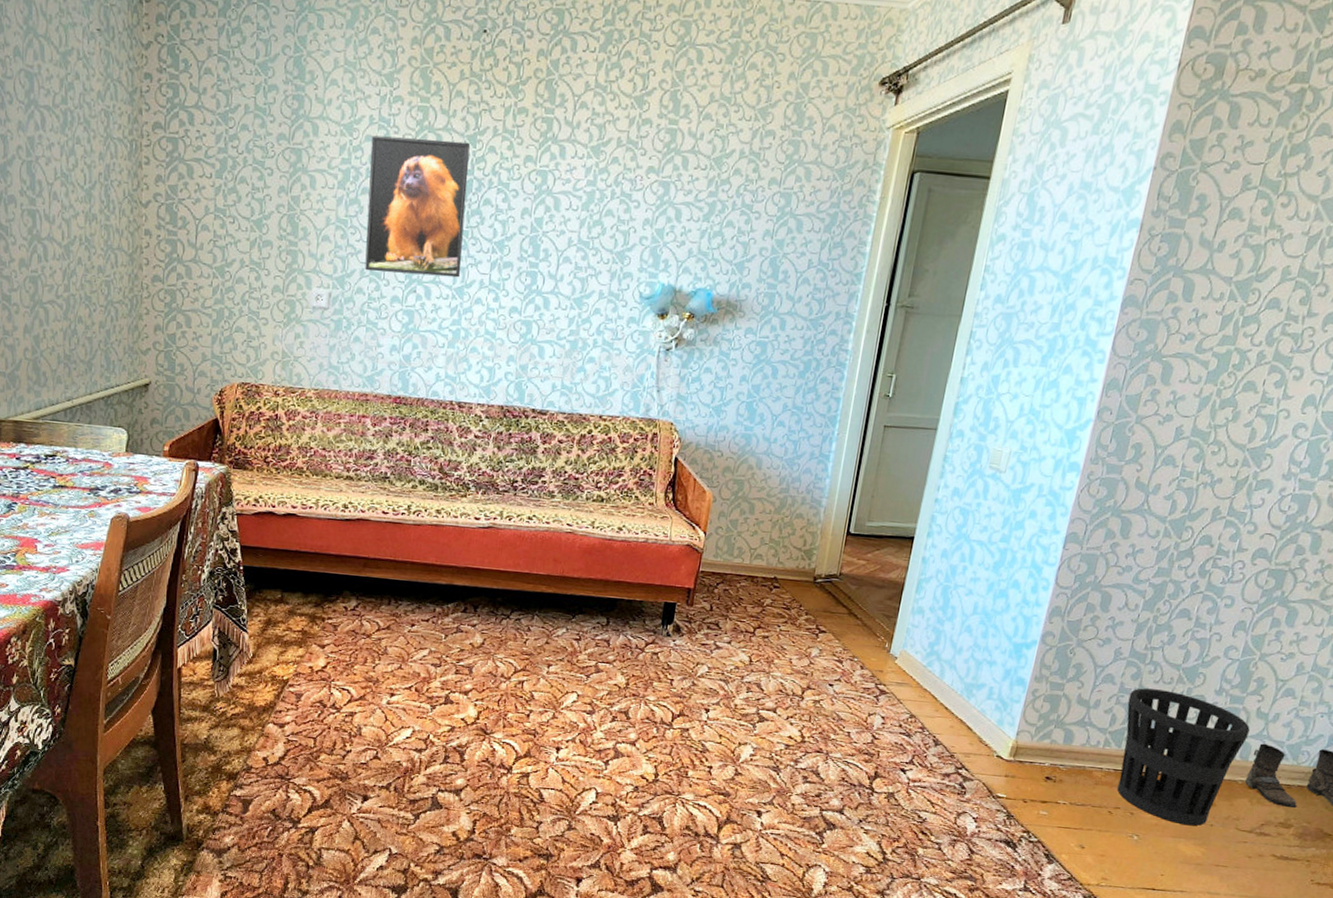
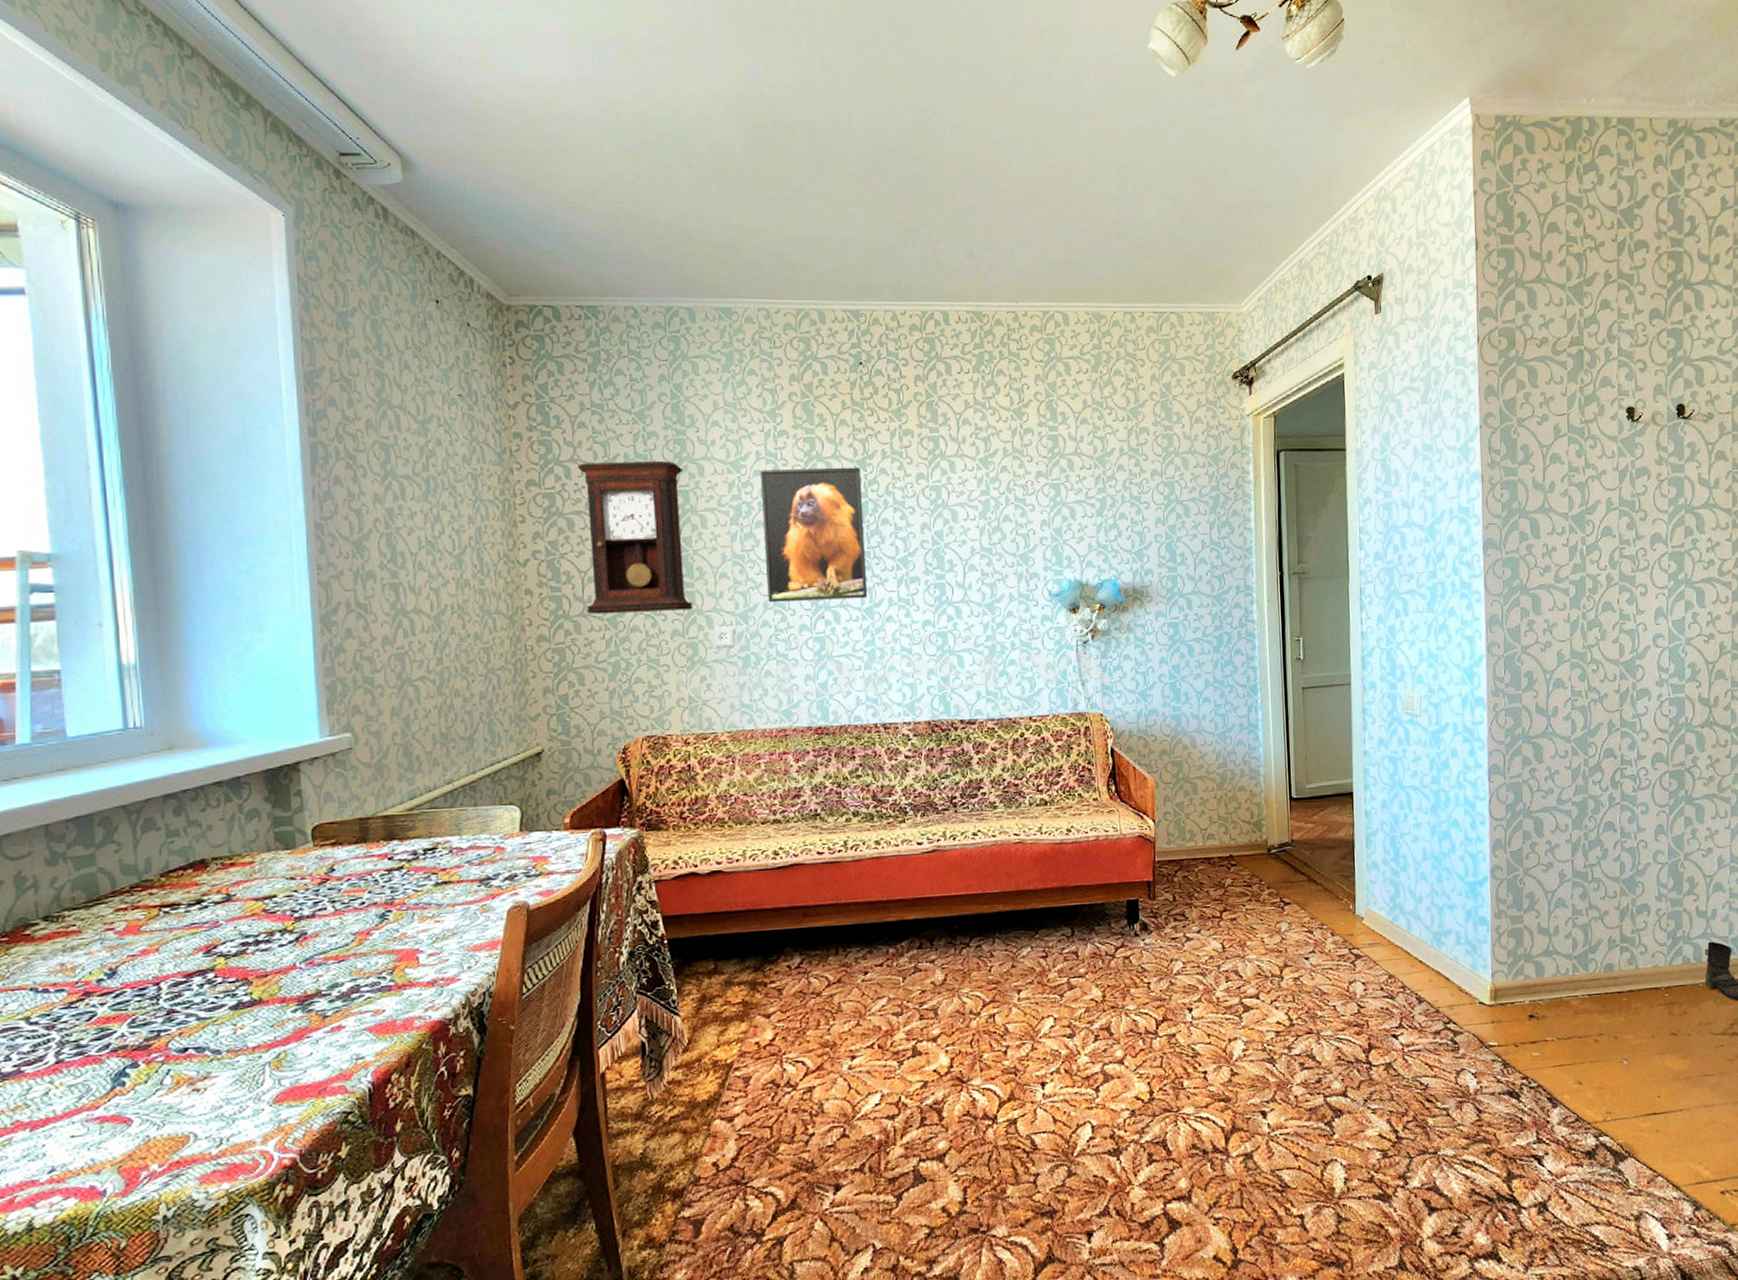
pendulum clock: none [197,110,298,268] -> present [578,460,693,615]
wastebasket: present [1117,688,1250,826] -> none [1582,905,1695,1040]

